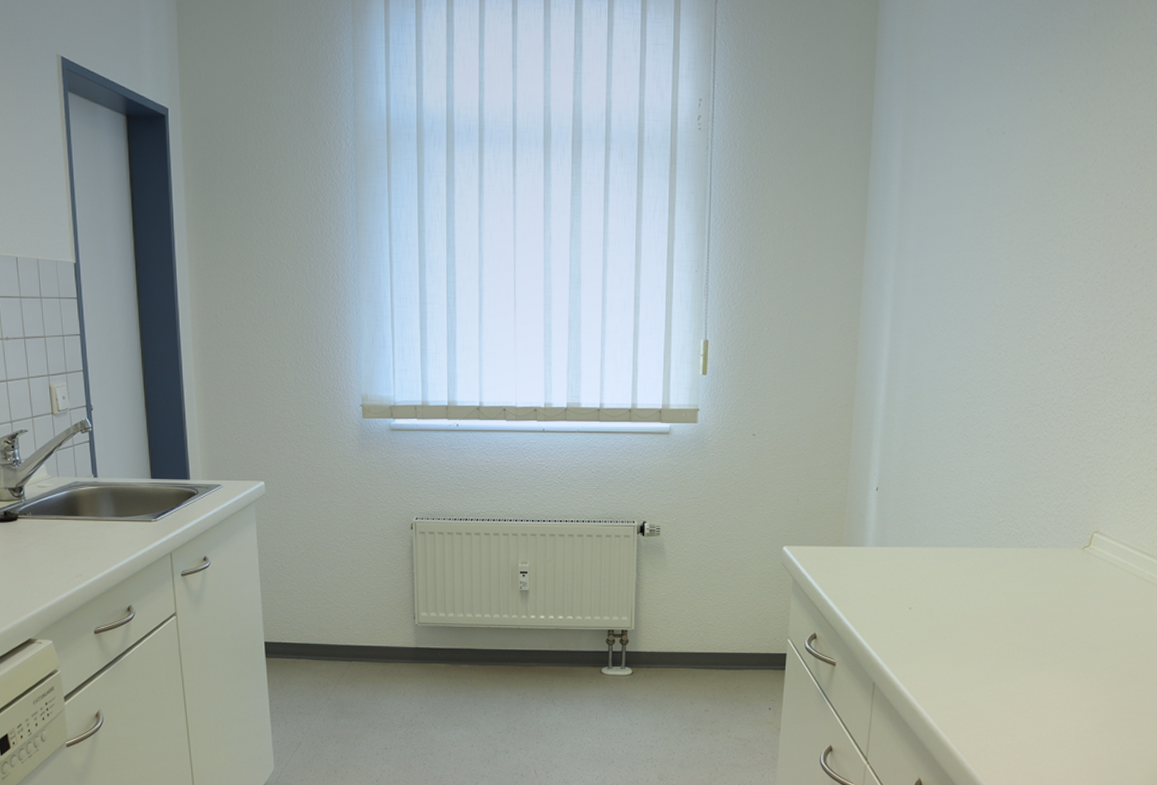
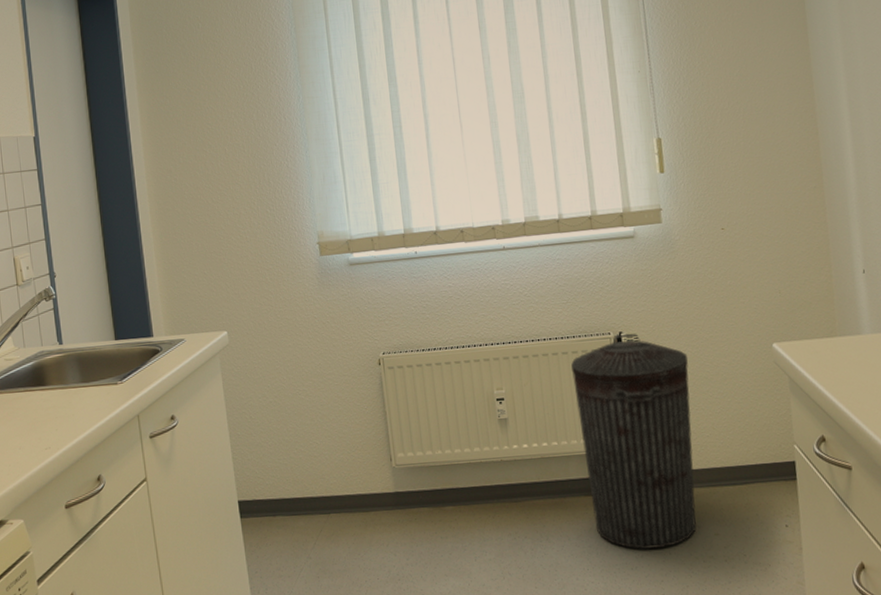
trash can: none [594,523,703,719] -> present [571,333,697,550]

